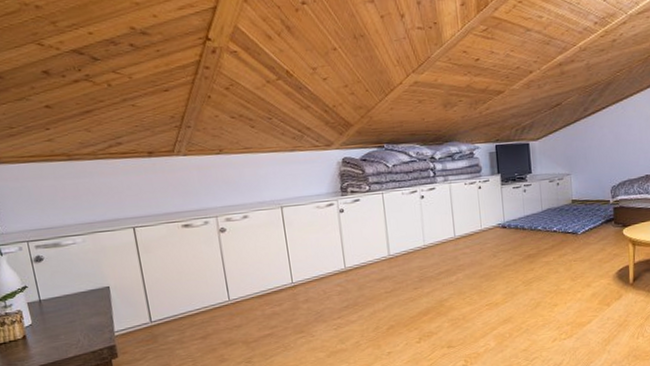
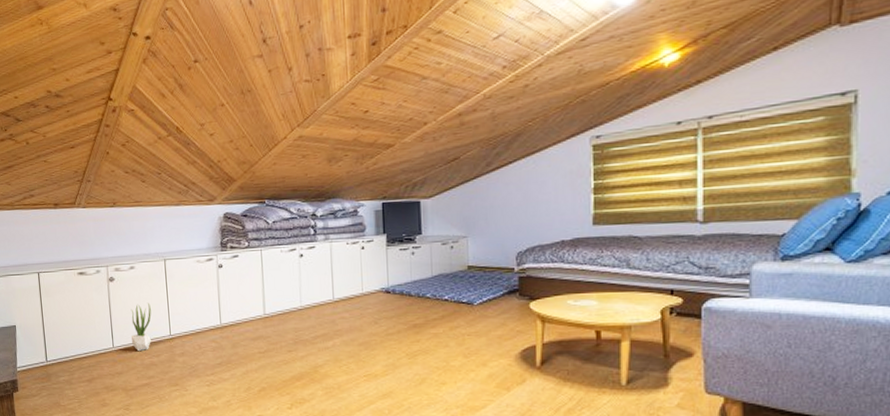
potted plant: none [246,251,272,302] -> present [131,302,151,351]

